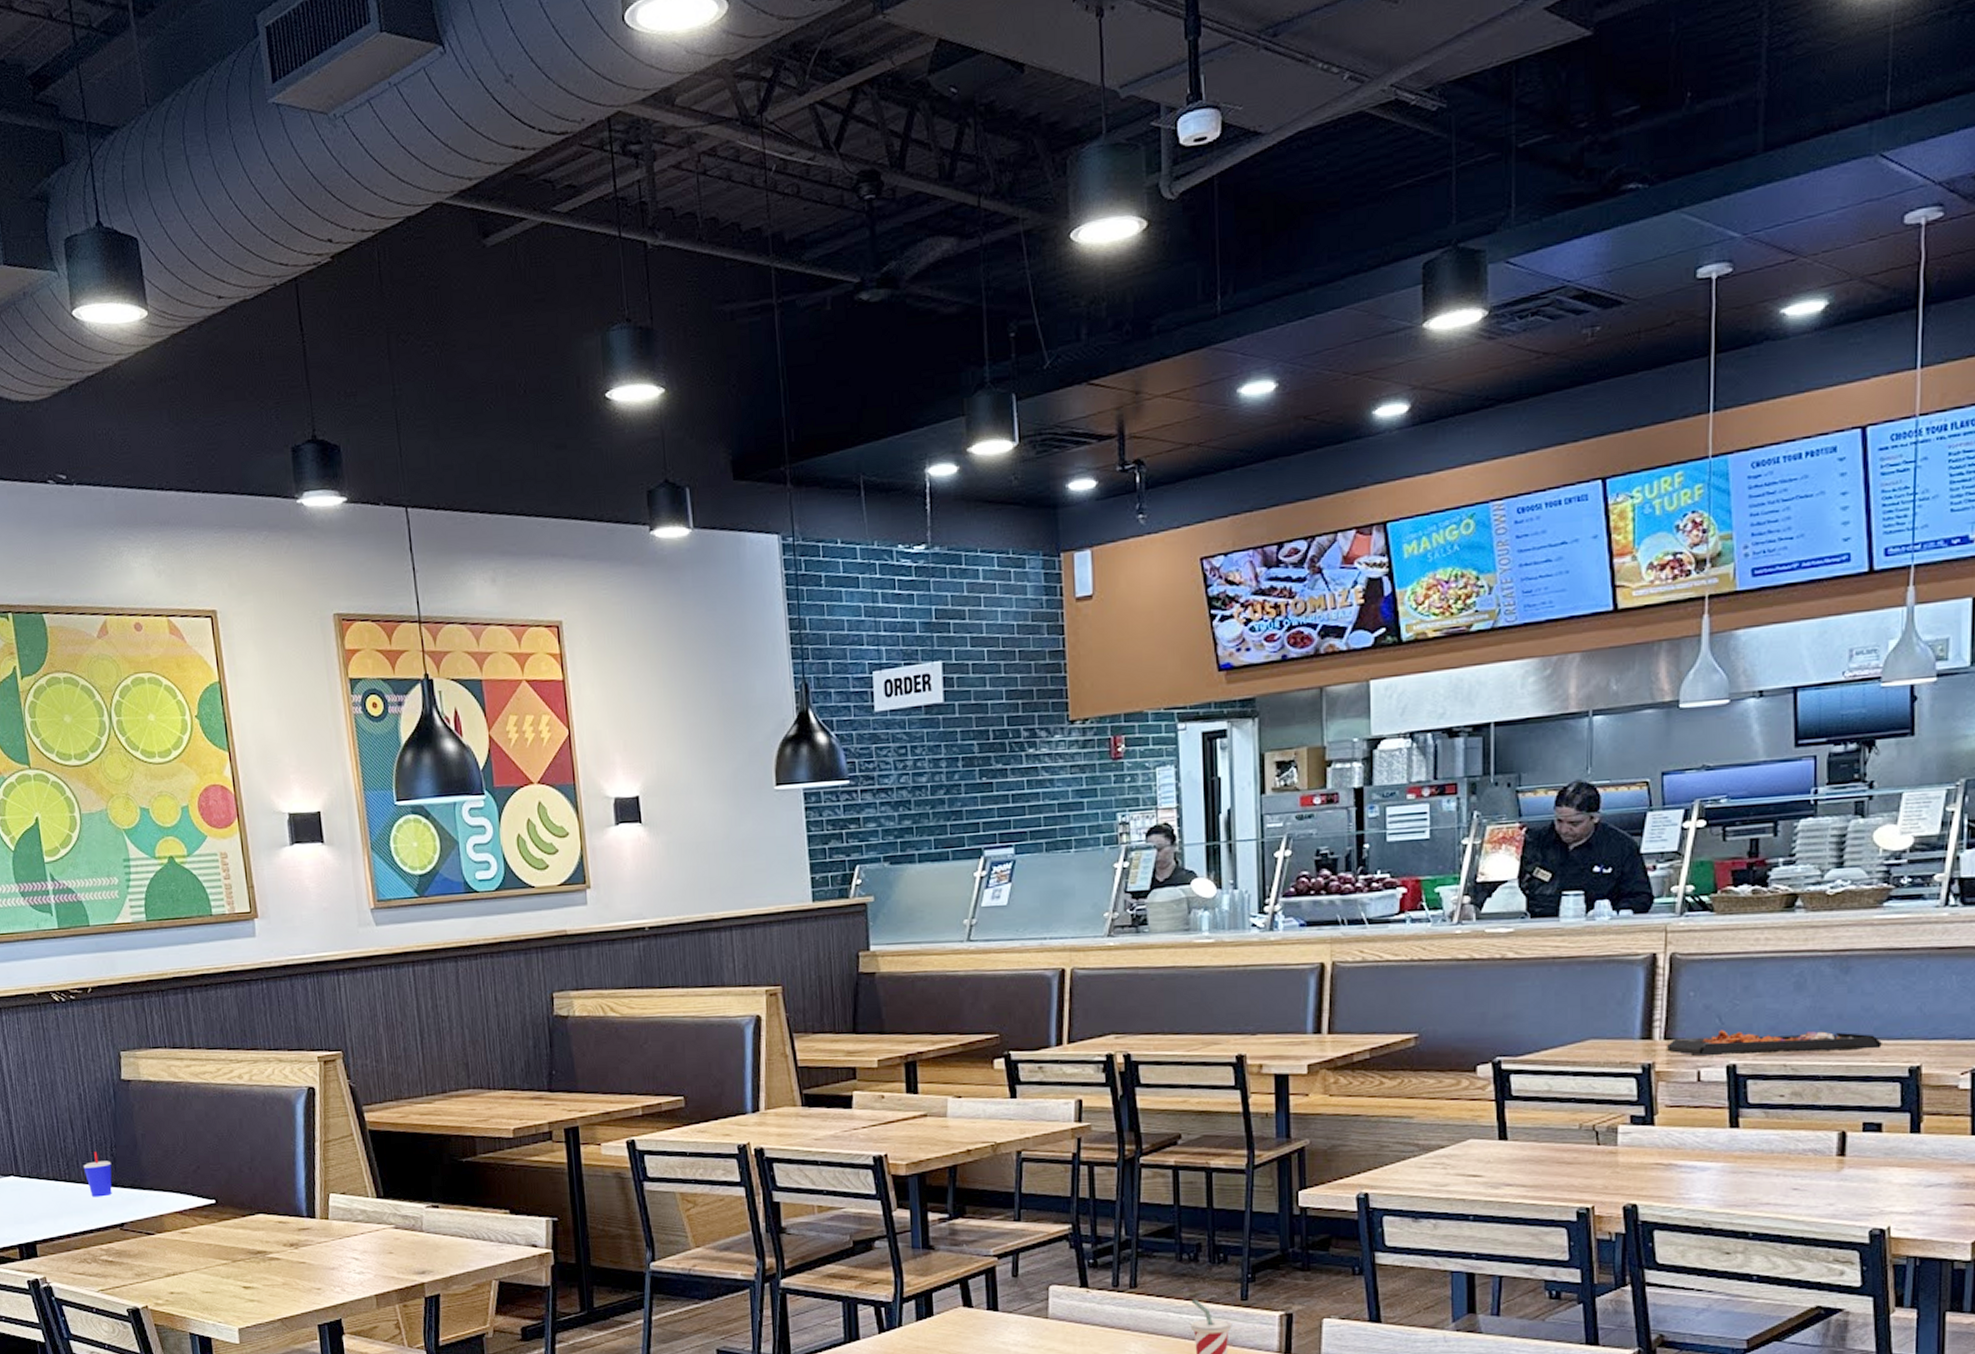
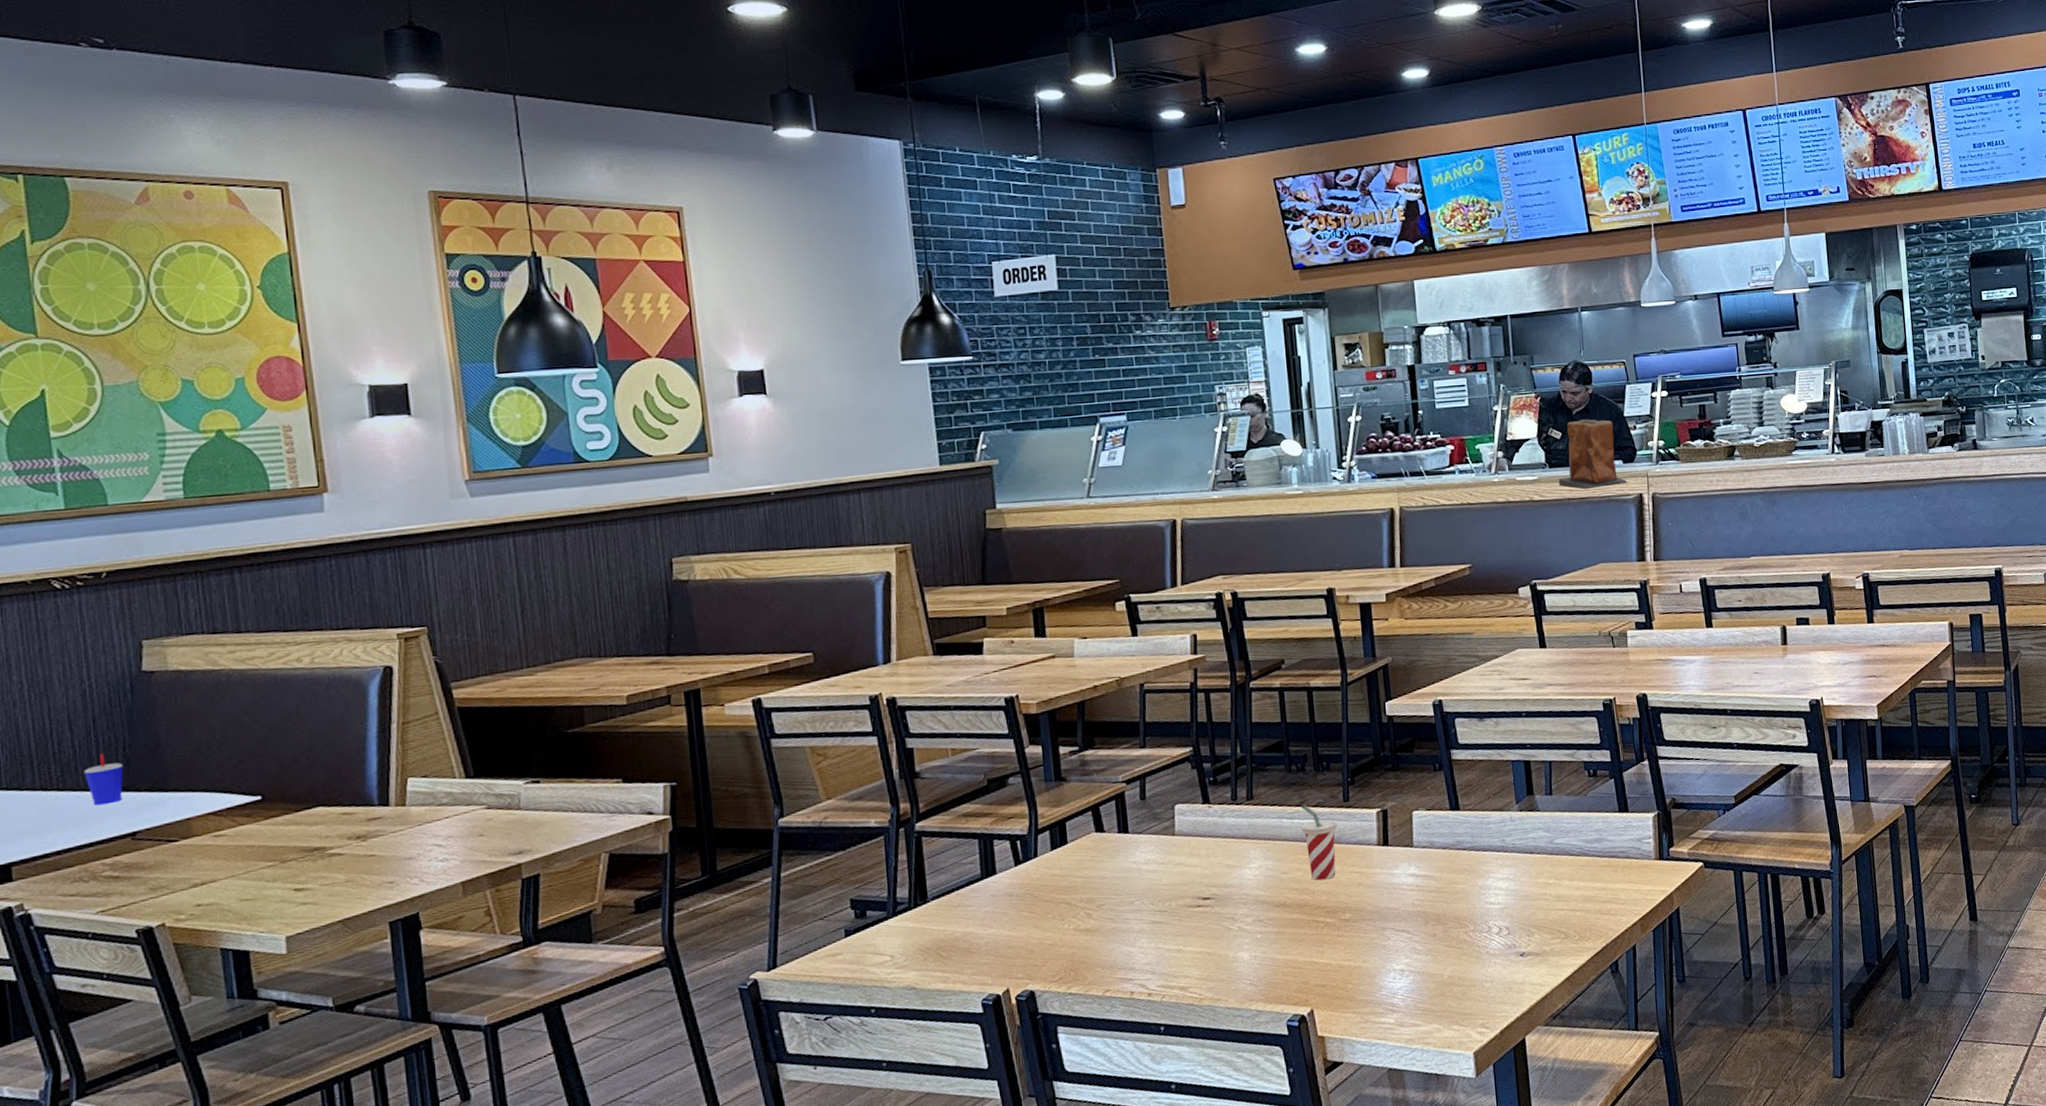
paper bag: none [1542,856,1637,947] -> present [1558,419,1628,490]
food tray: present [1667,1029,1882,1056] -> none [1656,549,1803,572]

